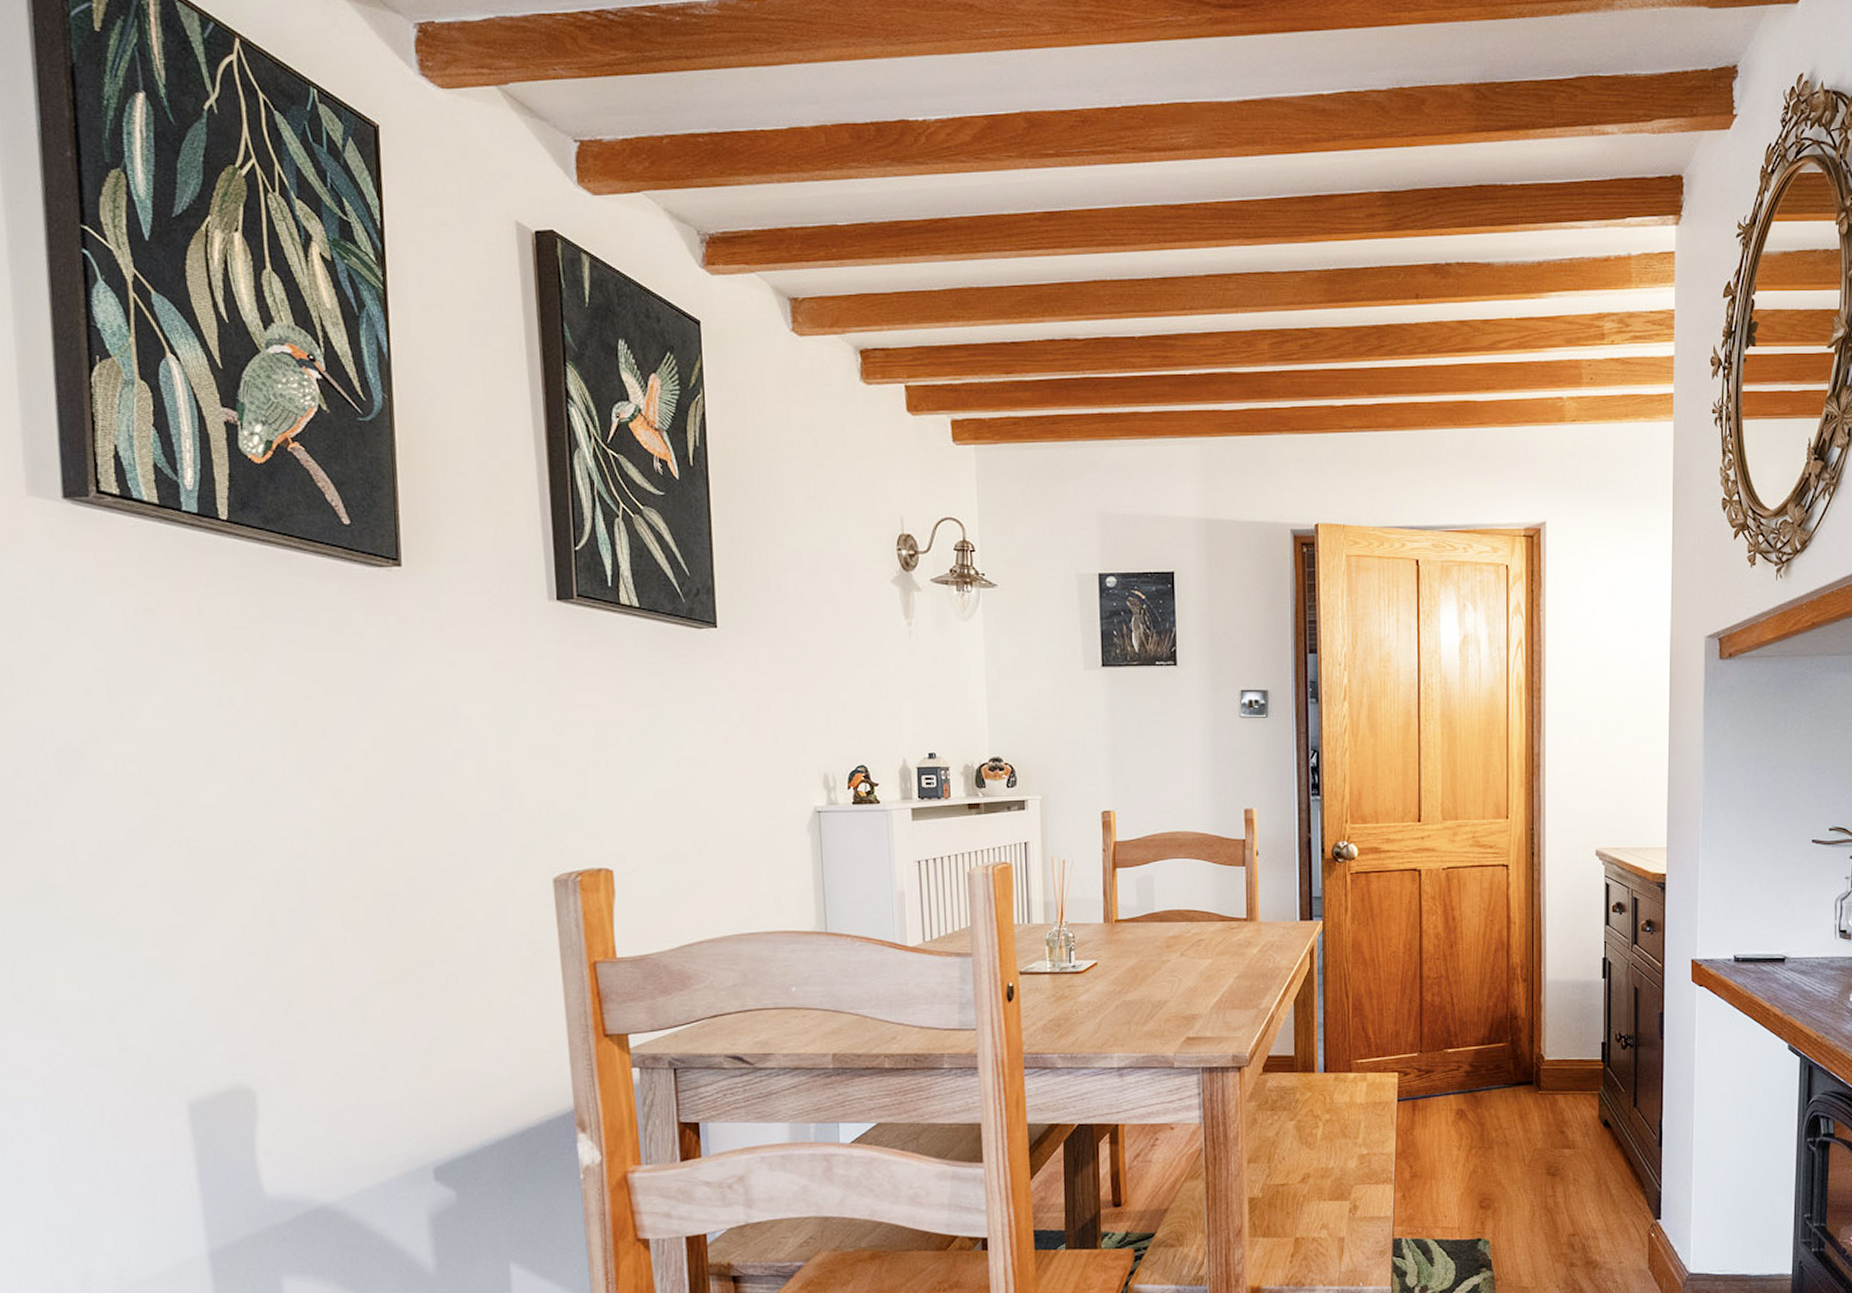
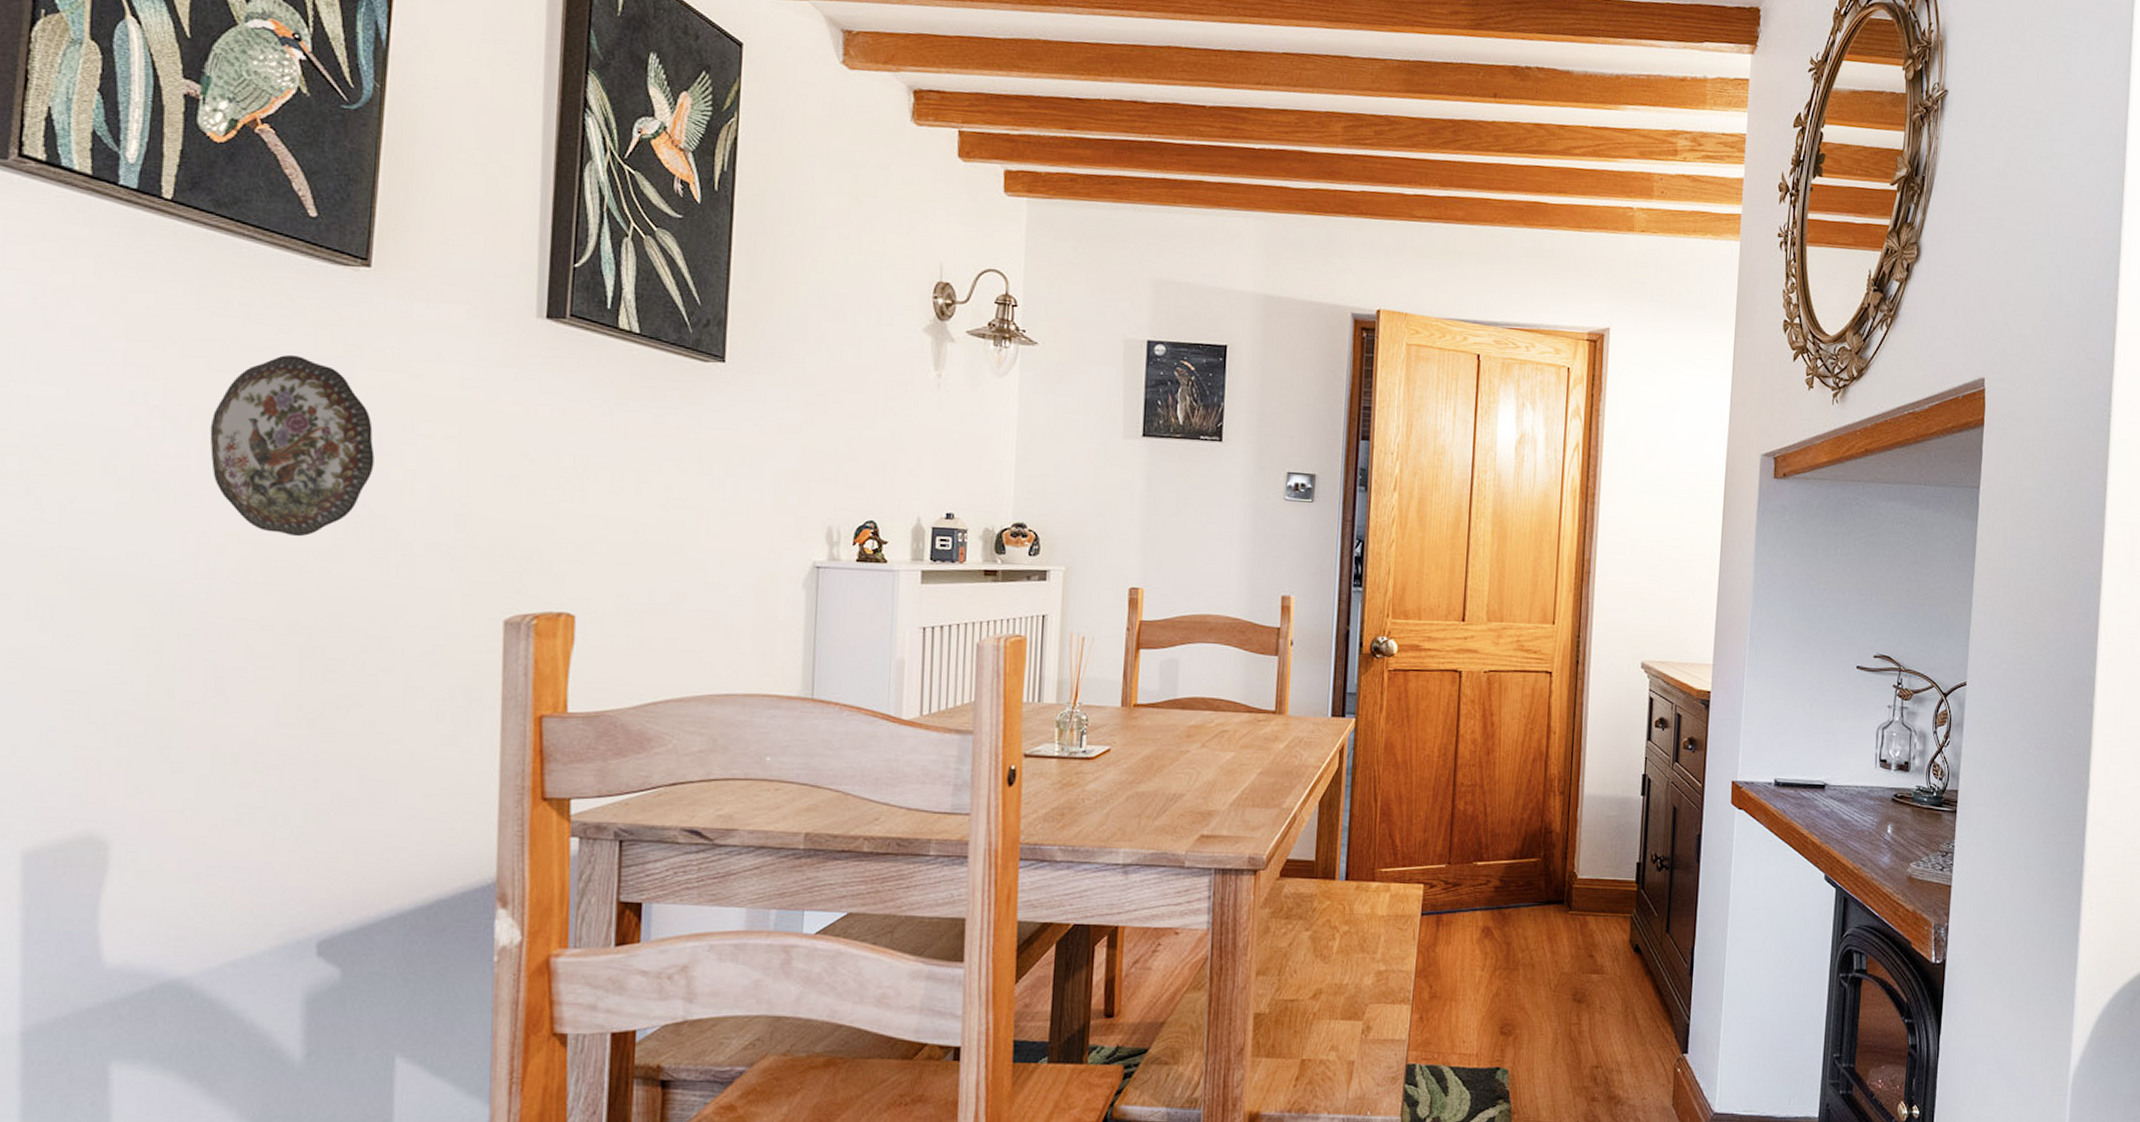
decorative plate: none [287,652,427,816] -> present [210,354,375,537]

